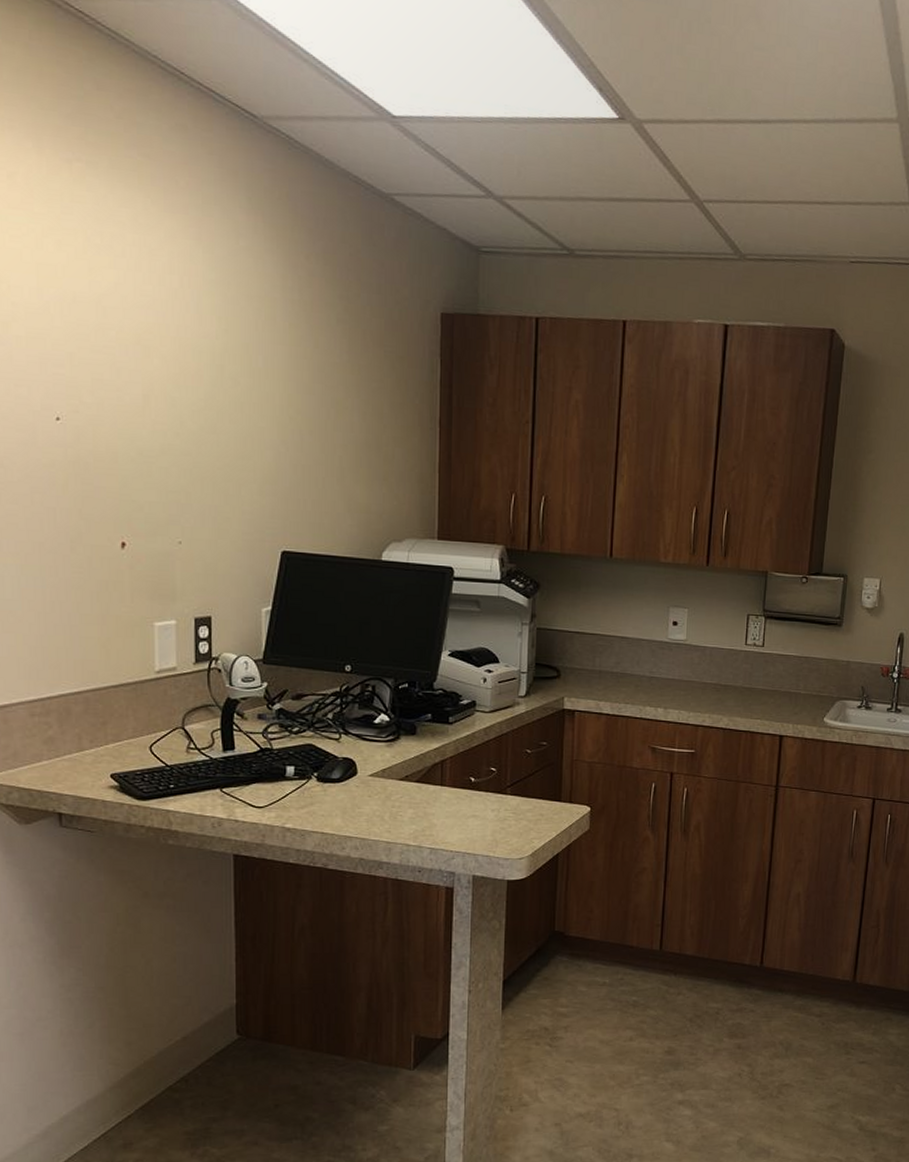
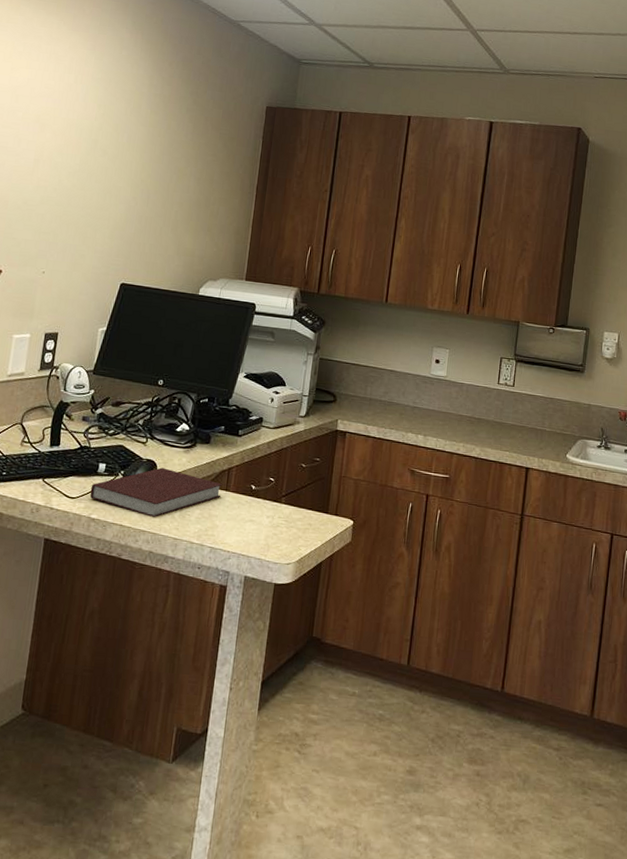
notebook: none [280,766,437,821] -> present [90,467,223,517]

